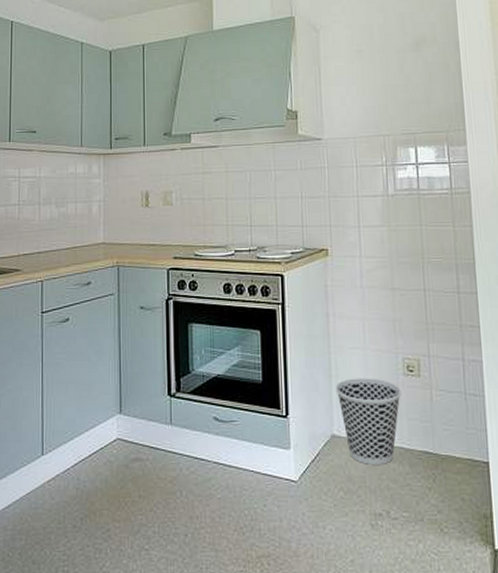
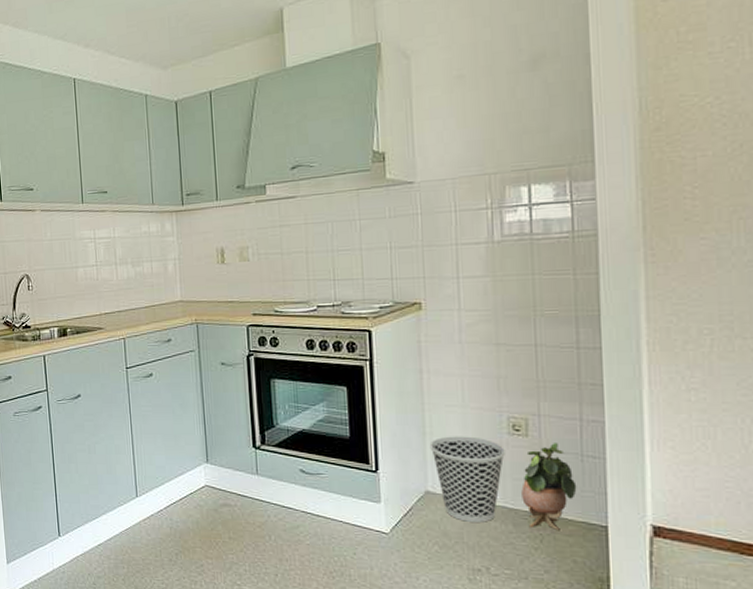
potted plant: none [416,382,463,470] -> present [521,443,577,531]

